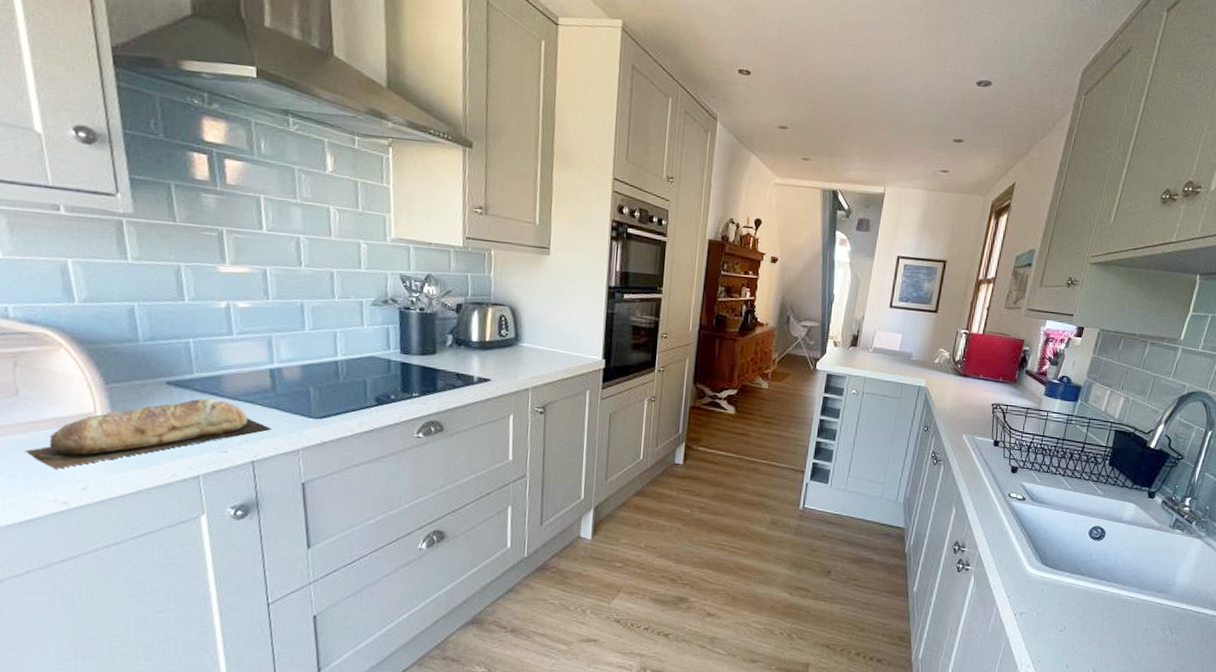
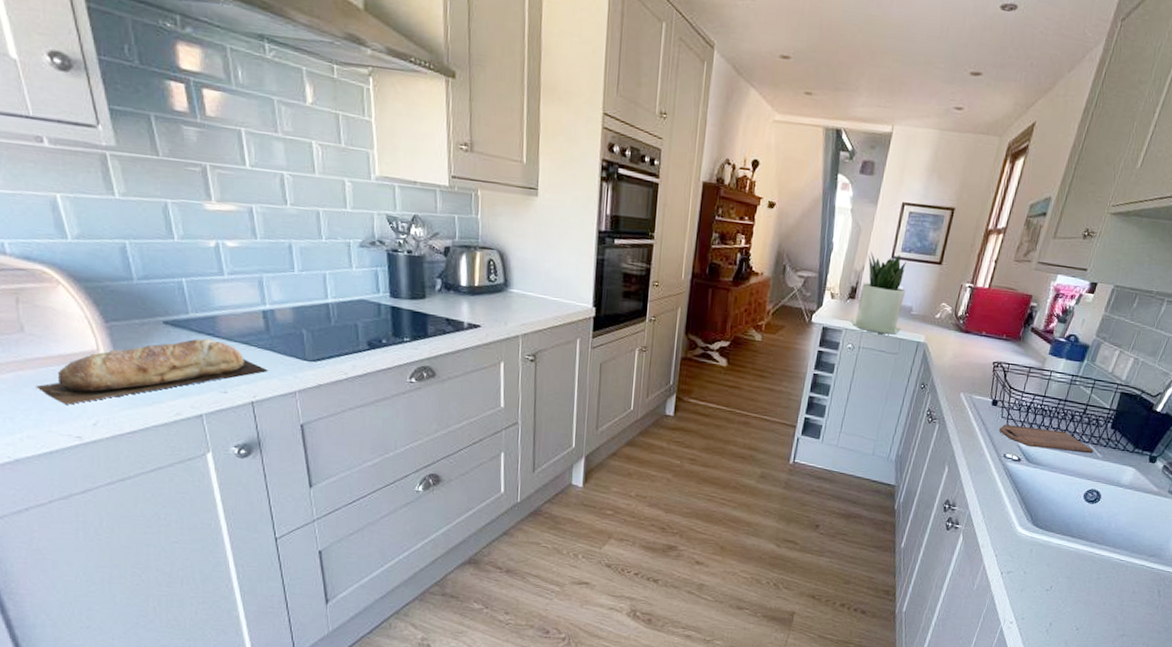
planter: none [853,302,904,380] -> present [850,251,906,335]
cutting board: none [1002,464,1095,491] -> present [999,424,1094,454]

